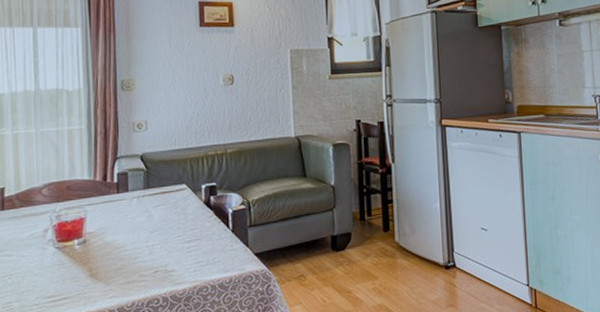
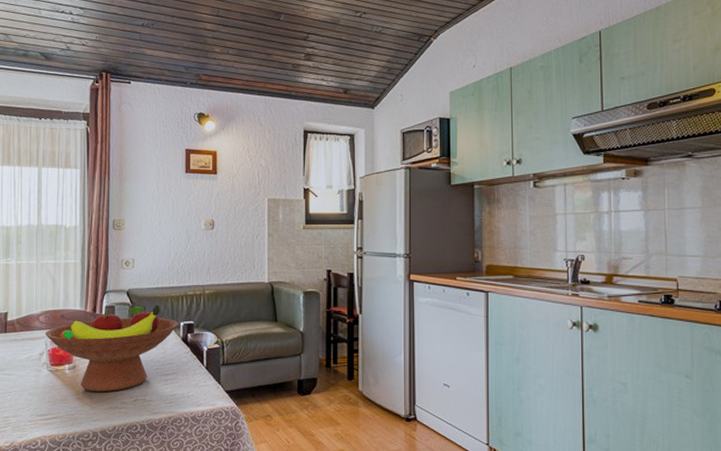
fruit bowl: none [48,168,199,267] -> present [44,305,178,392]

